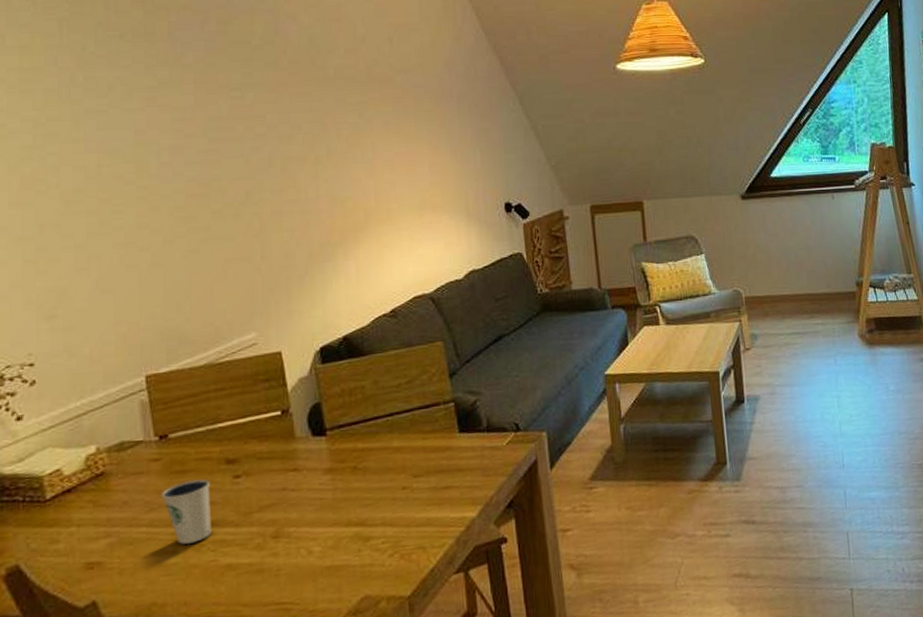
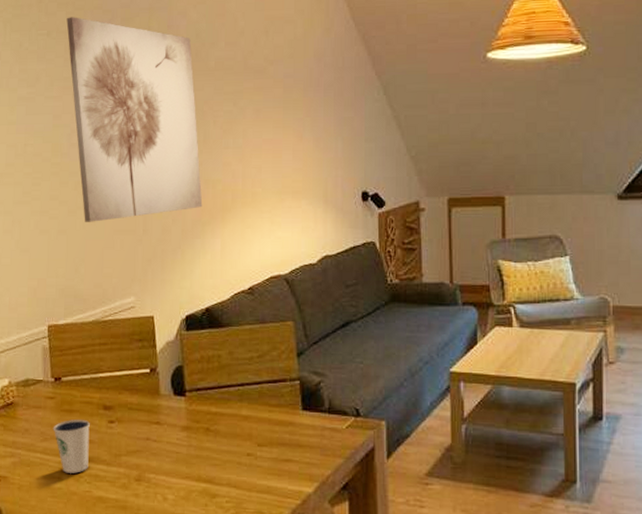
wall art: none [145,17,331,252] -> present [66,17,203,222]

